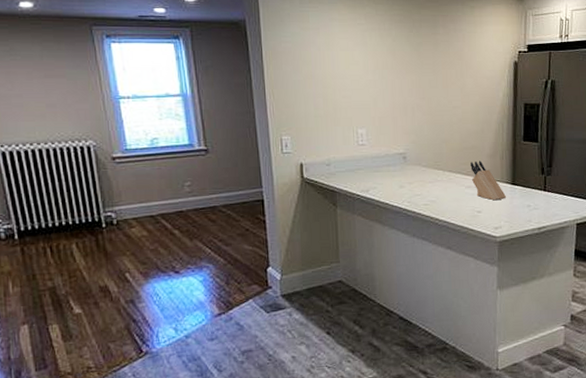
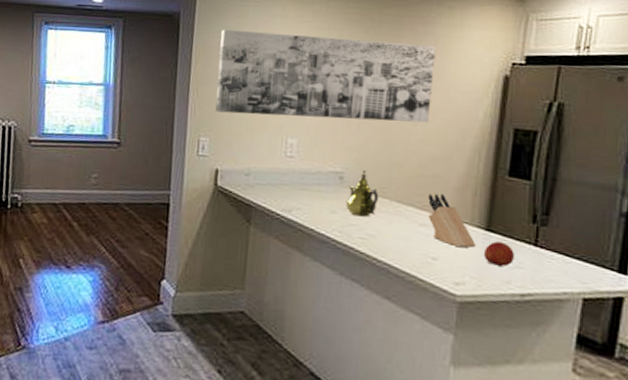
wall art: none [286,34,465,112] -> present [215,29,436,123]
teapot: none [410,149,434,187] -> present [346,170,378,217]
fruit: none [512,192,532,210] -> present [484,241,514,266]

